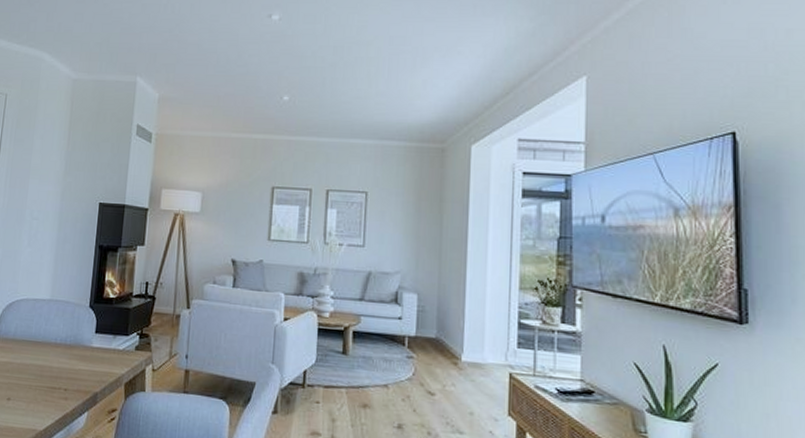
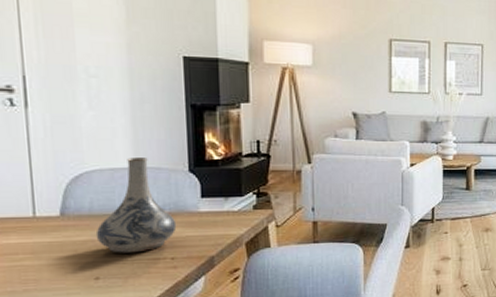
decorative vase: none [14,290,73,379] -> present [95,158,177,253]

